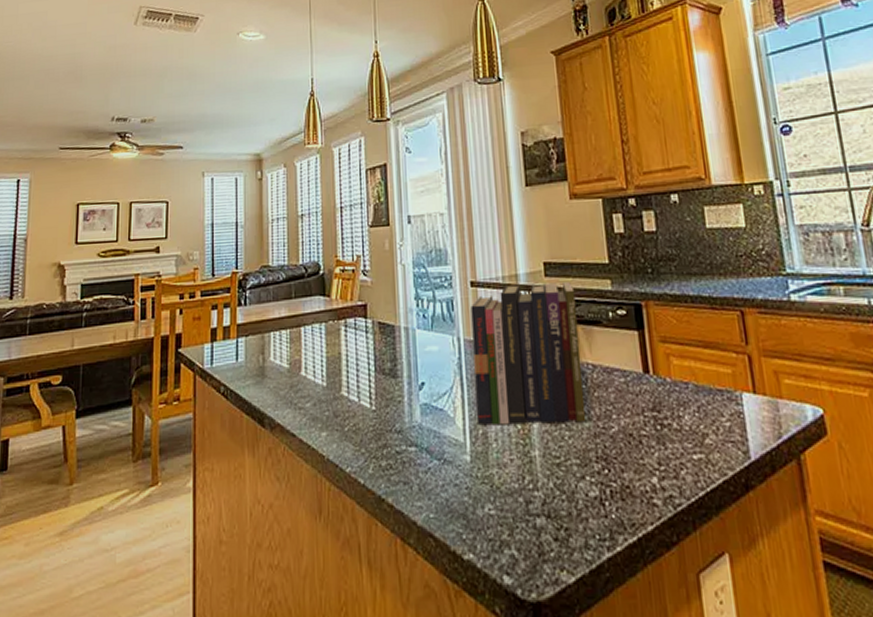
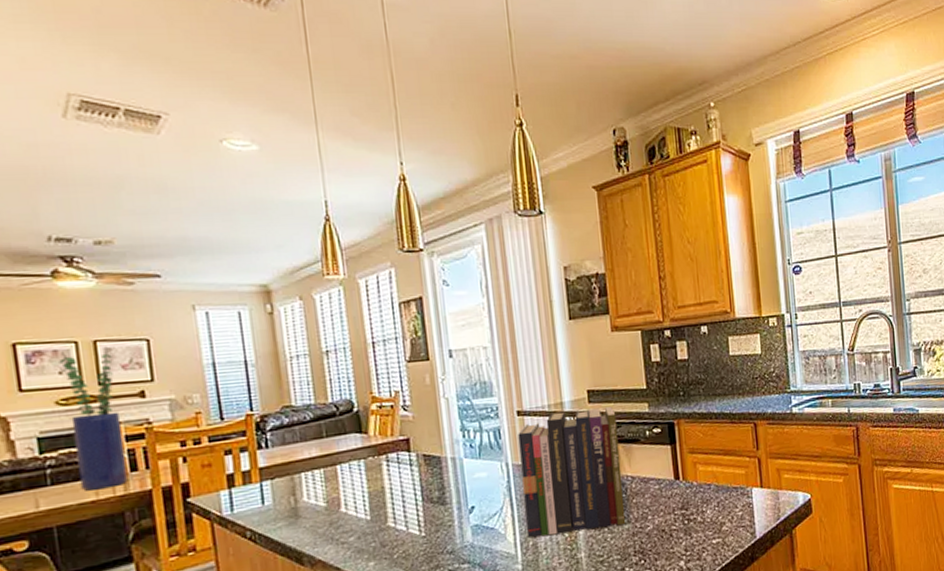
vase: none [104,208,141,334] -> present [59,348,127,491]

